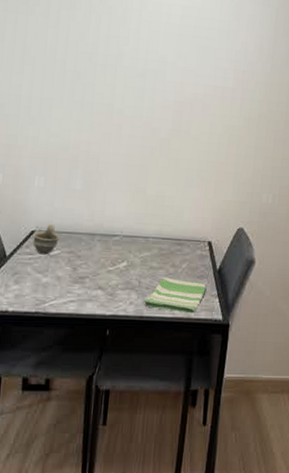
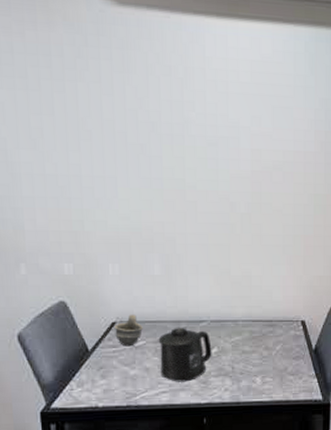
mug: none [71,239,122,293] -> present [158,327,212,382]
dish towel: present [143,277,207,314] -> none [238,360,304,396]

